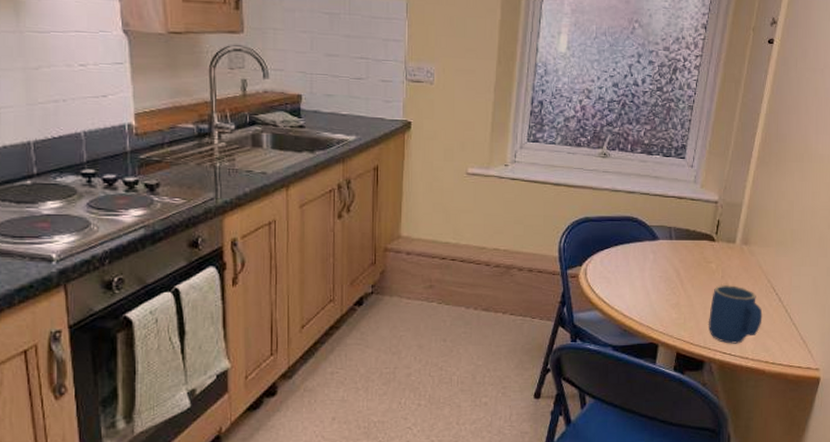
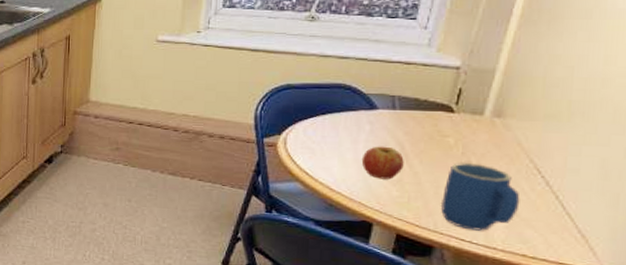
fruit: none [647,273,680,304] -> present [361,146,404,180]

